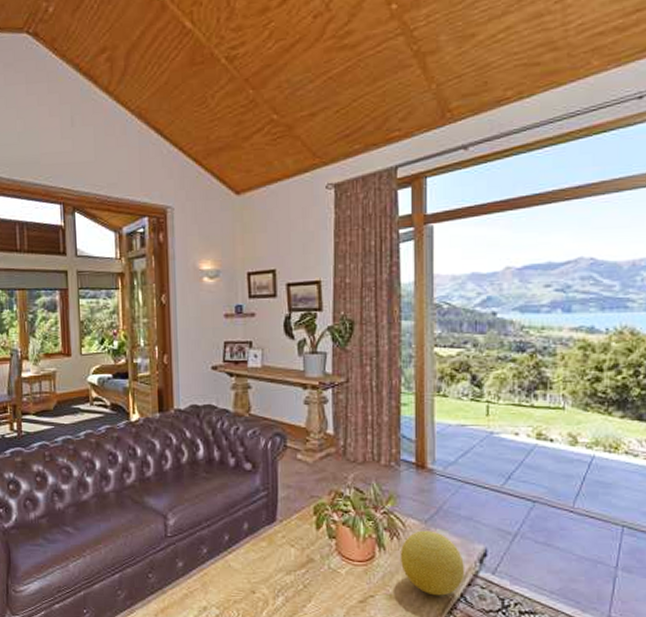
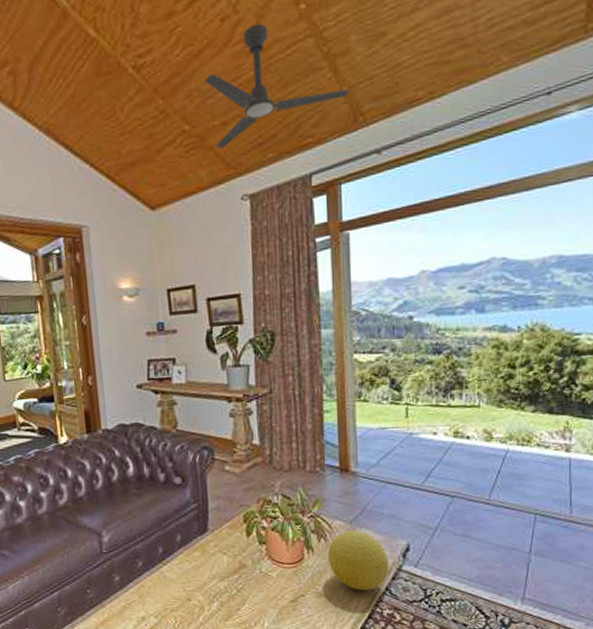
ceiling fan: none [295,21,438,138] -> present [204,23,349,148]

